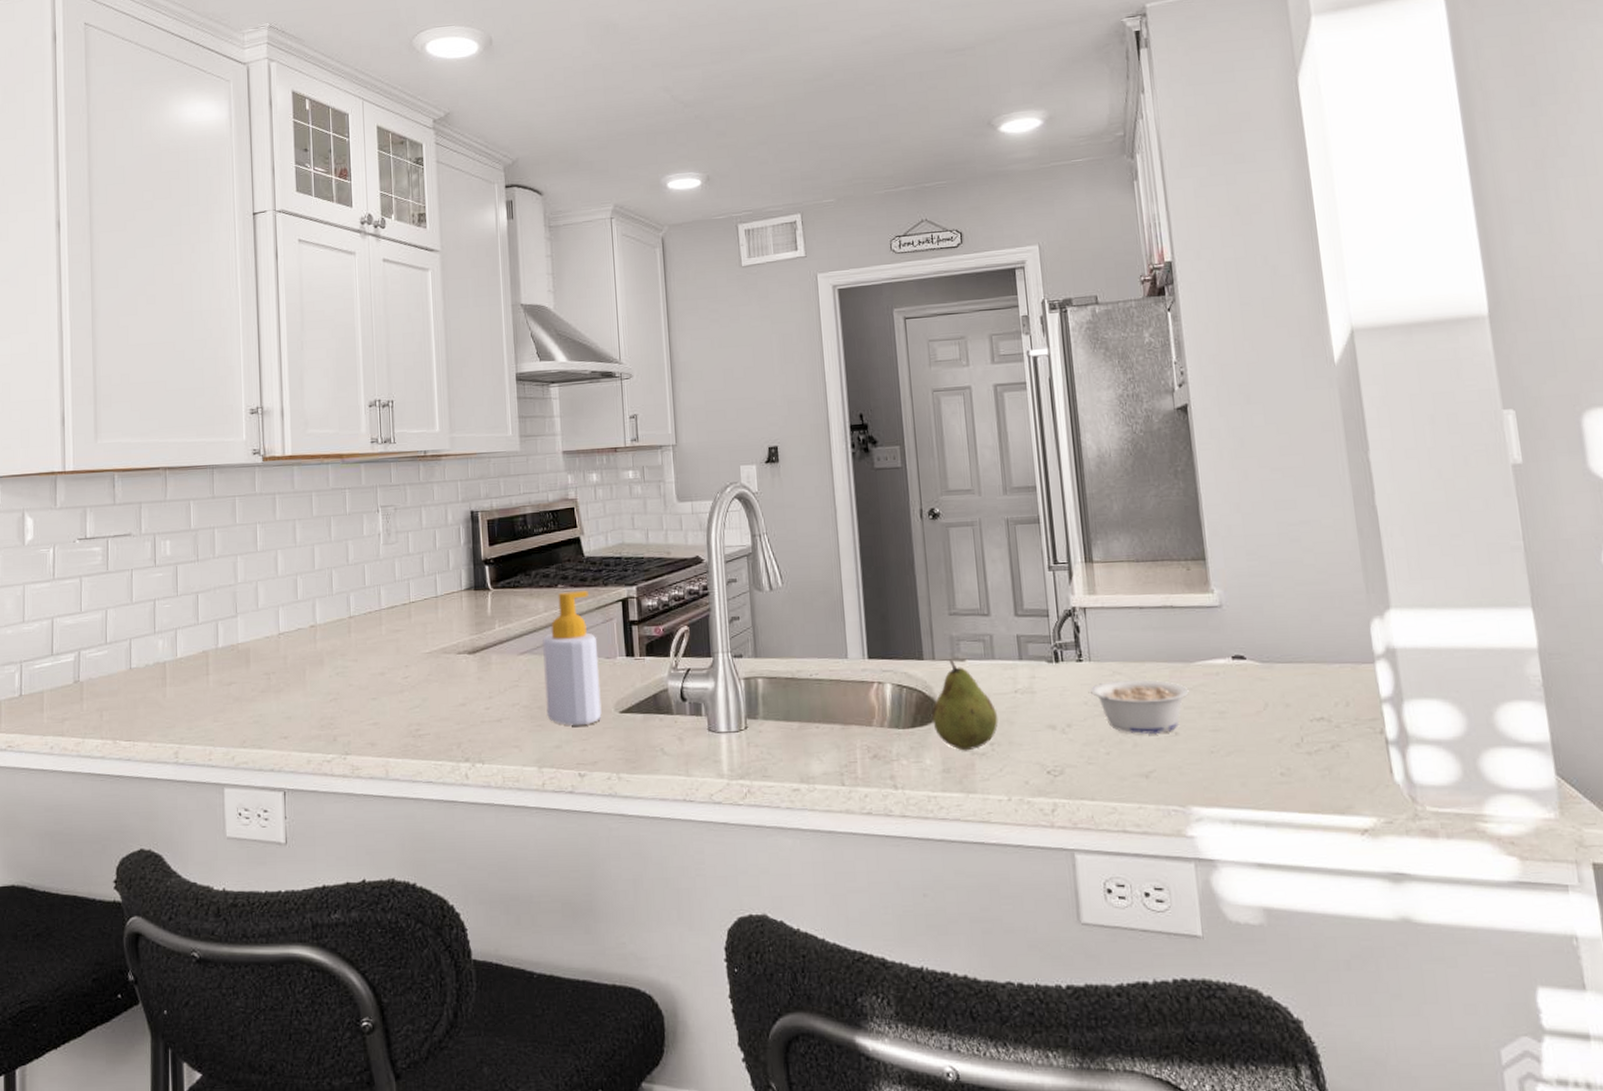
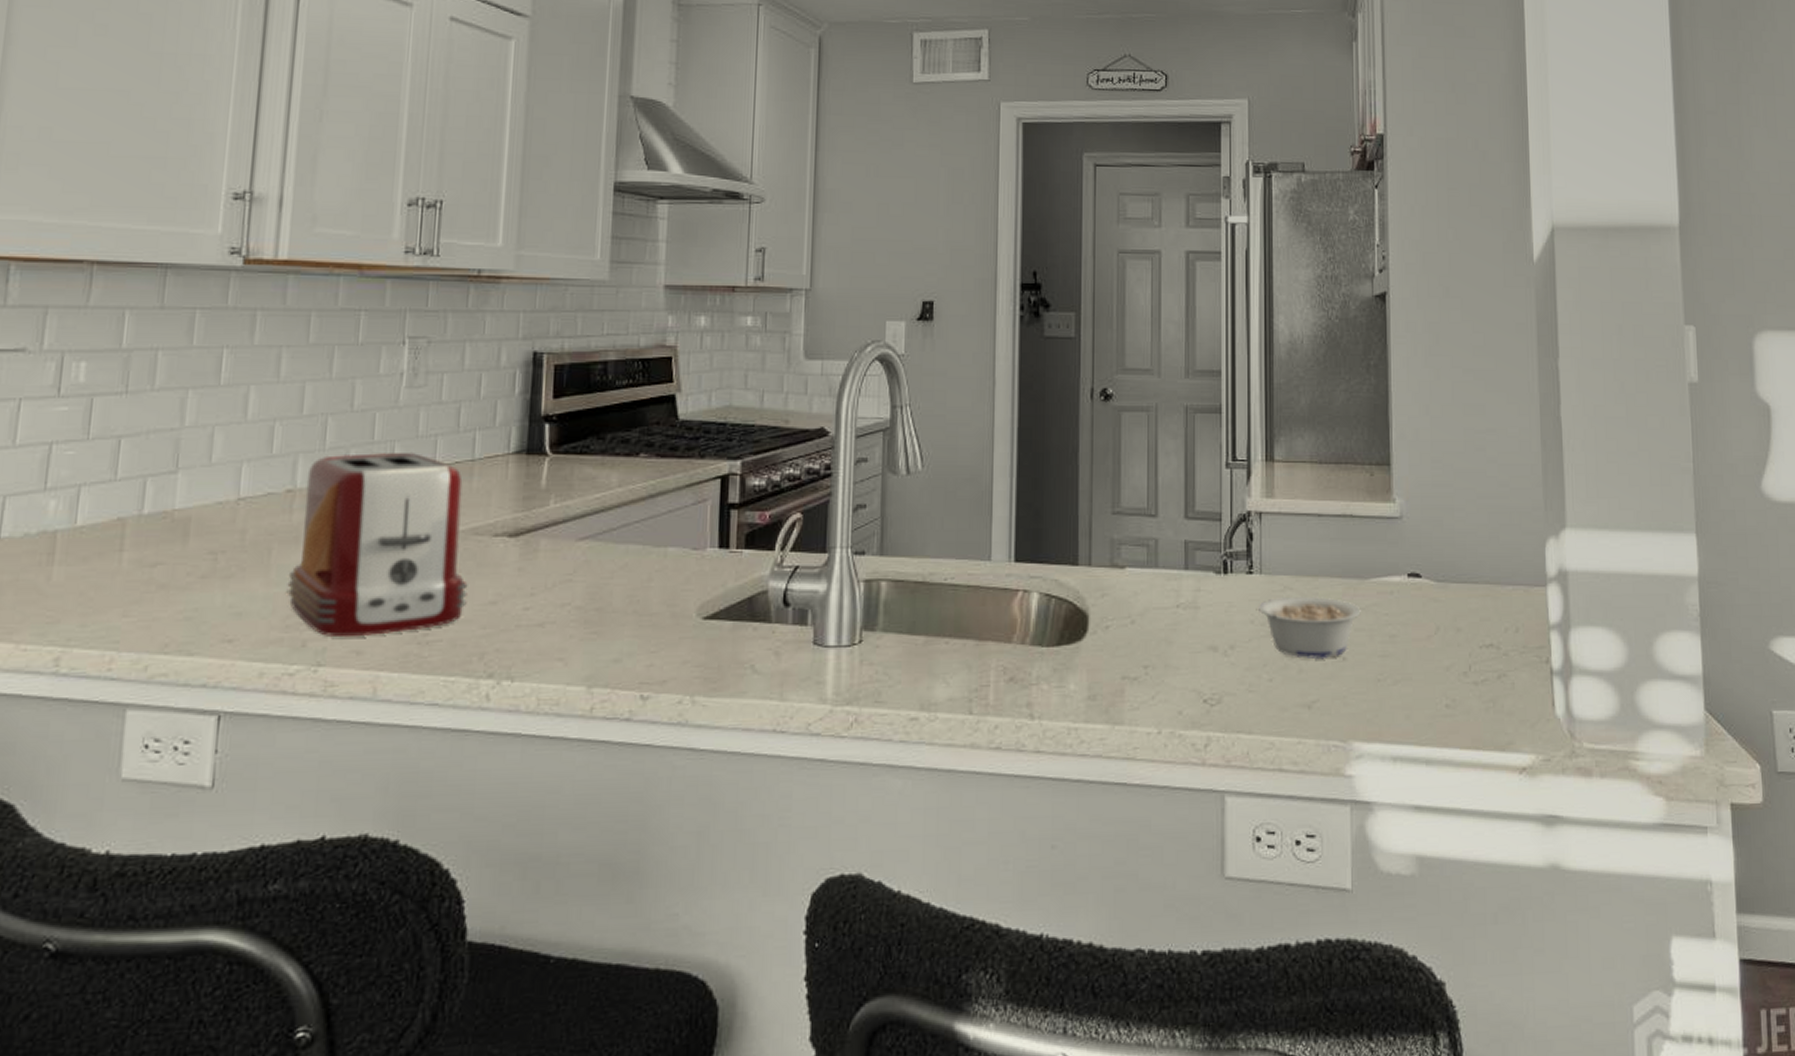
toaster: none [318,594,444,733] -> present [286,453,468,636]
soap bottle: present [542,591,602,725] -> none [606,463,683,633]
fruit: present [931,659,998,751] -> none [1080,566,1155,675]

